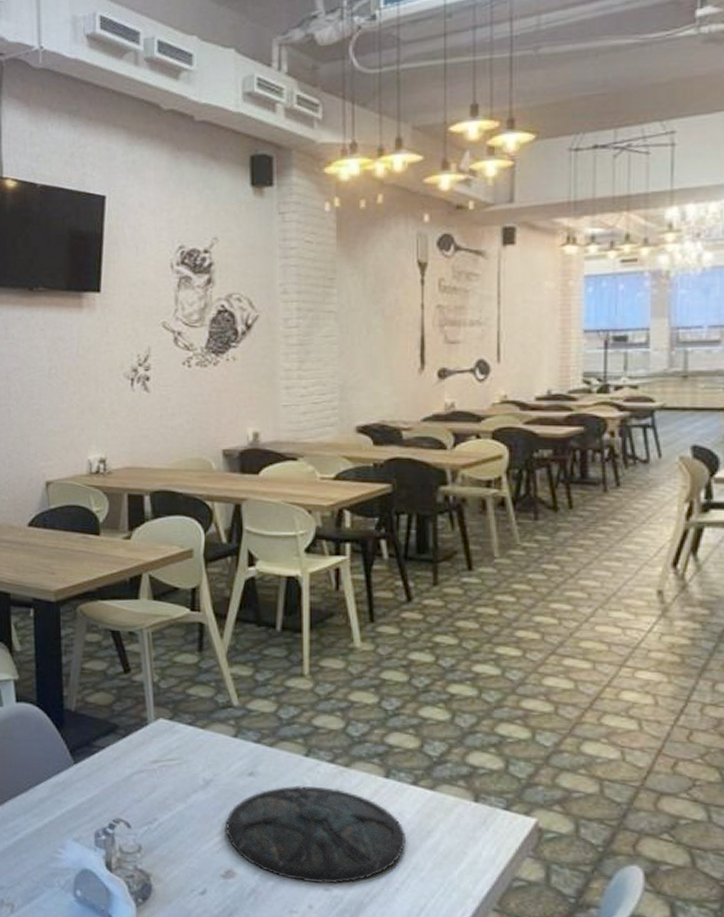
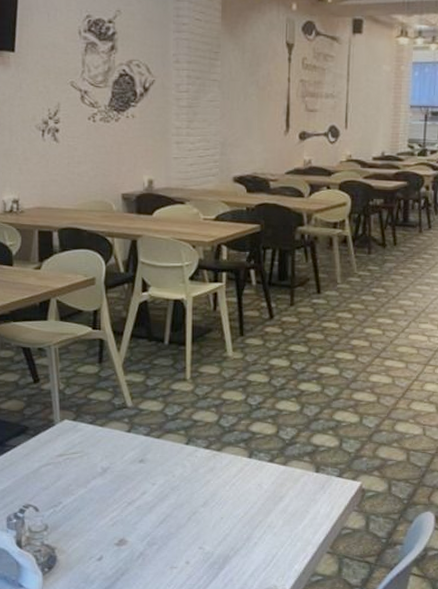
plate: present [226,785,406,884] -> none [120,467,263,544]

